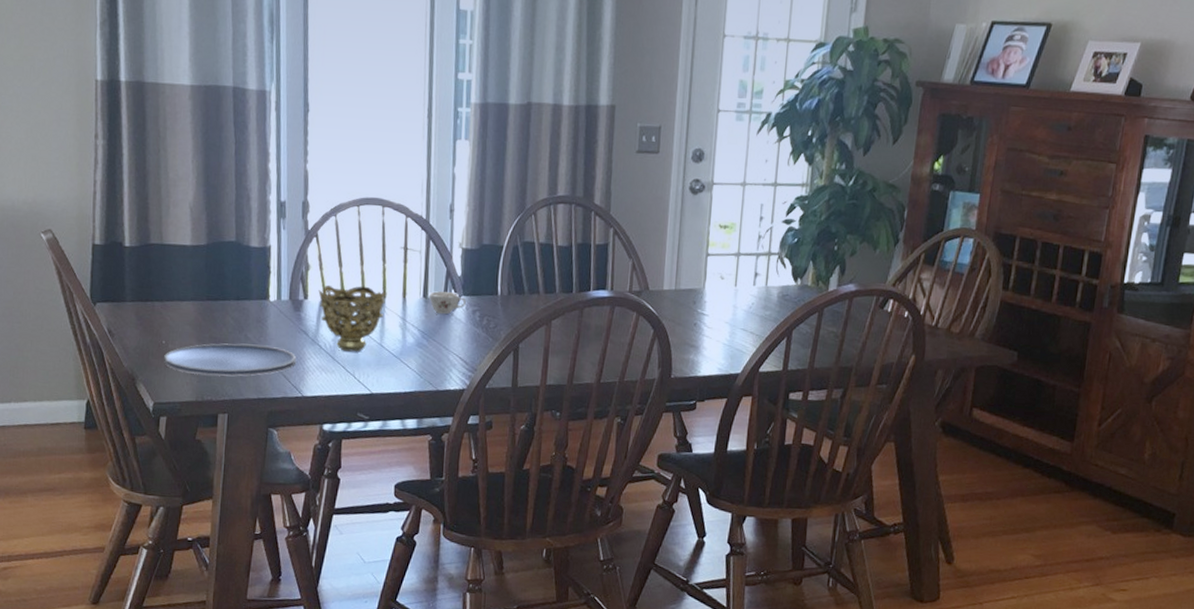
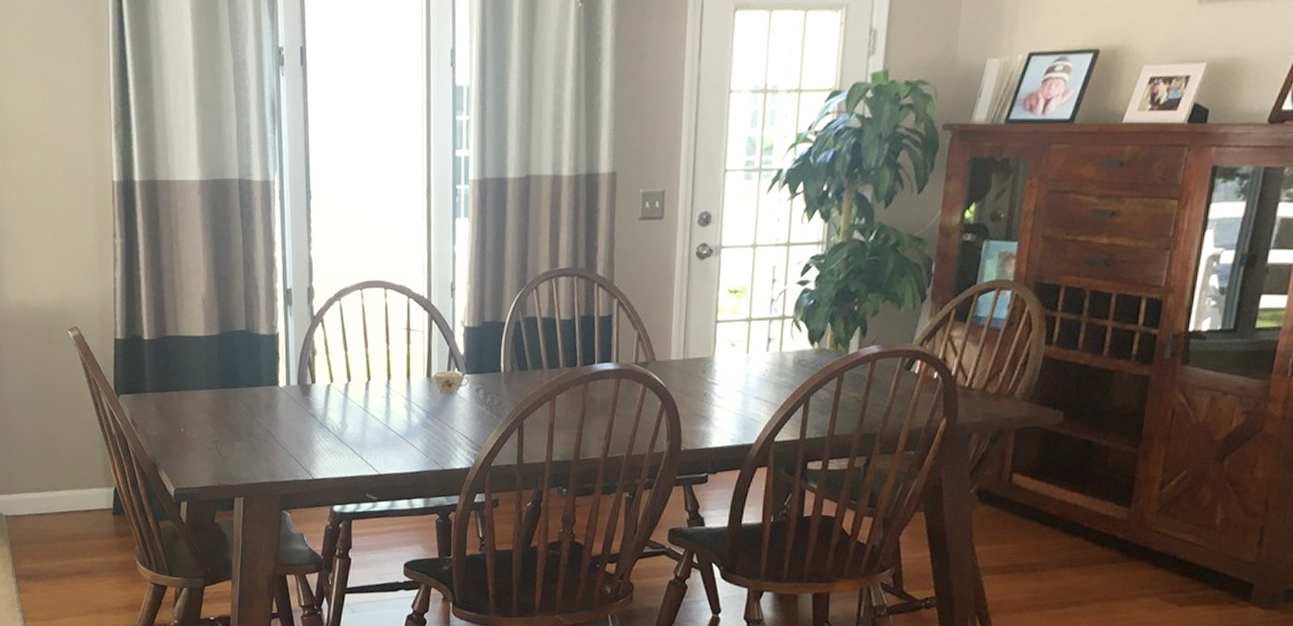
plate: present [164,343,297,377] -> none [183,429,307,461]
decorative bowl: present [318,285,386,352] -> none [325,368,390,434]

